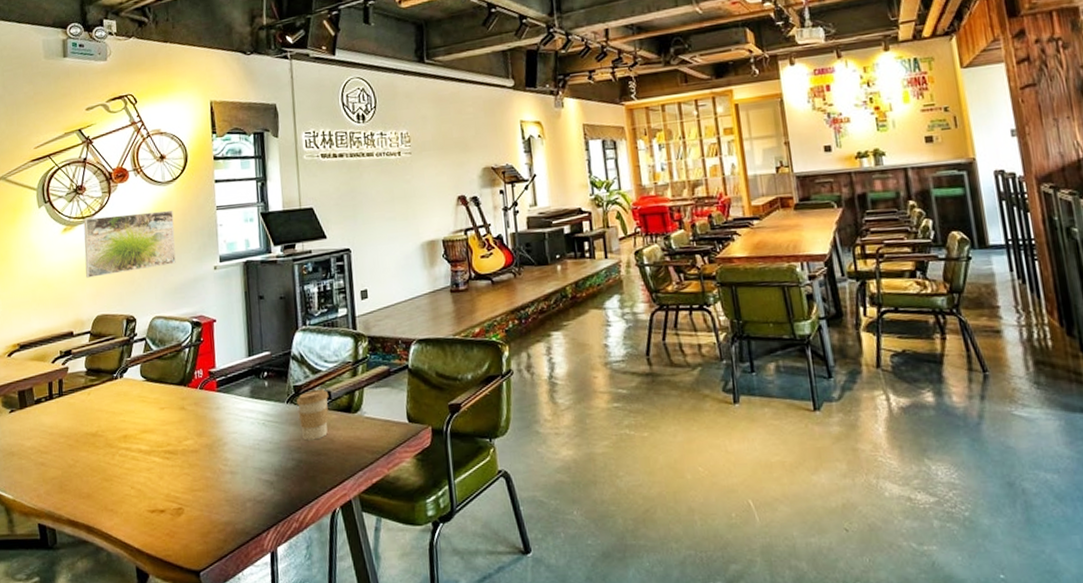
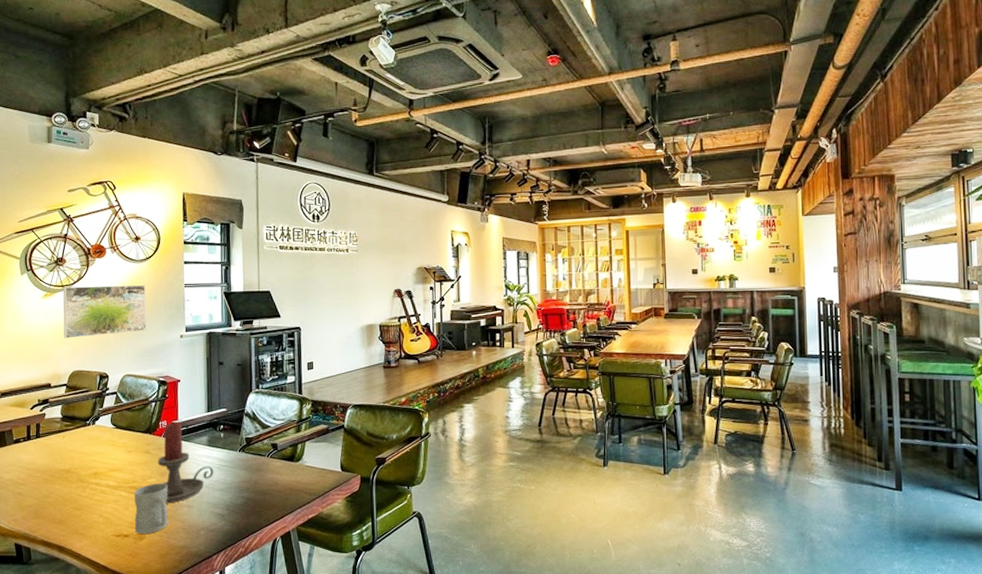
mug: none [169,445,209,509] -> present [134,483,168,535]
candle holder: none [194,370,259,471] -> present [157,422,214,504]
coffee cup: present [296,389,329,441] -> none [247,441,276,483]

